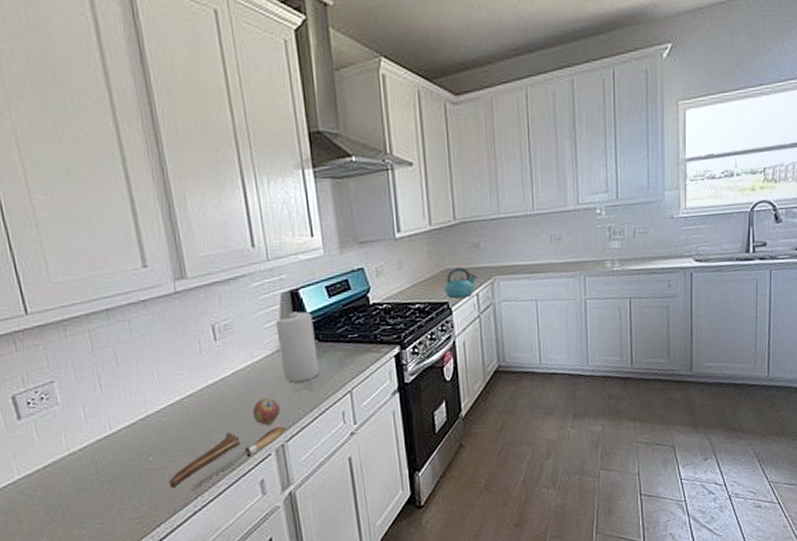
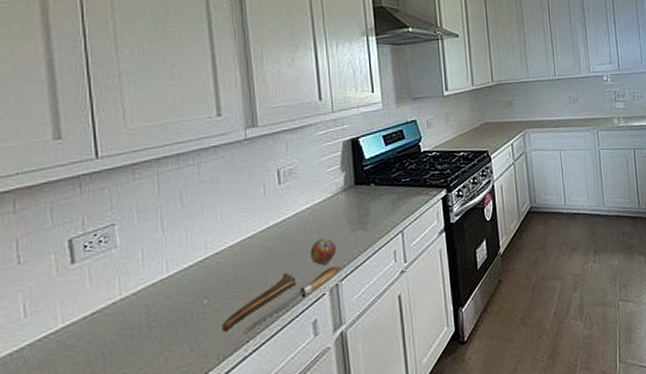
paper towel holder: present [275,311,320,383] -> none [336,157,375,224]
kettle: present [443,267,477,298] -> none [484,121,512,147]

